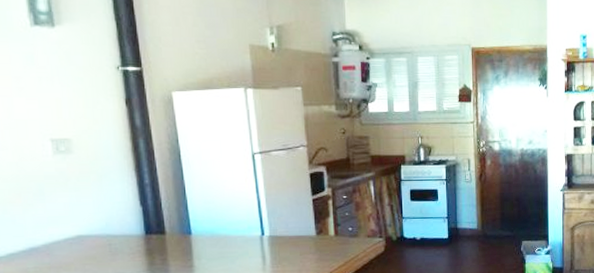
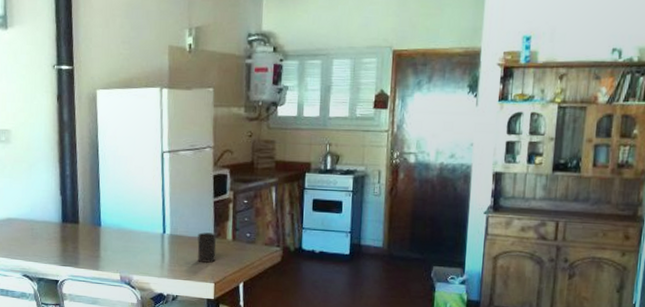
cup: none [299,230,320,260] -> present [197,232,217,263]

